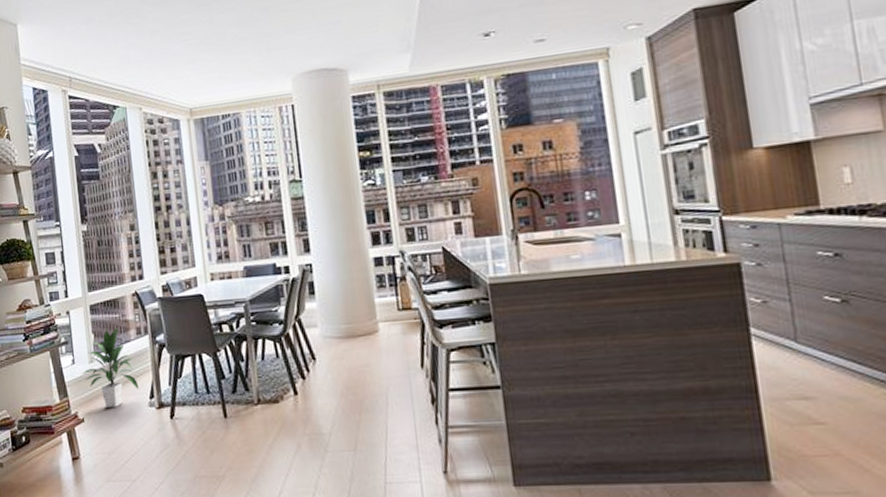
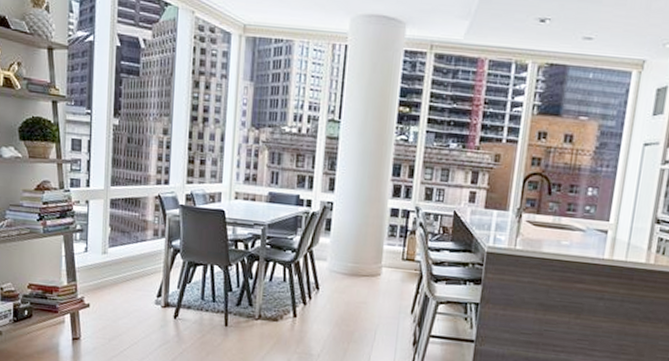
indoor plant: present [82,328,139,407] -> none [93,225,148,299]

